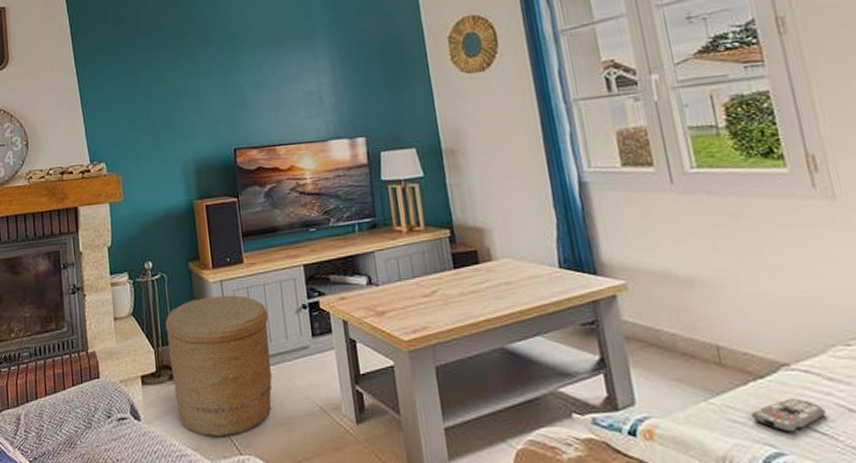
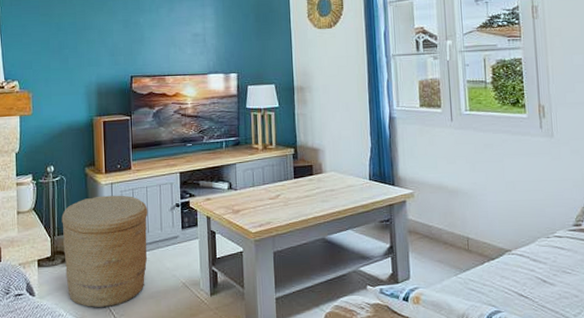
remote control: present [751,398,826,434] -> none [483,273,529,298]

